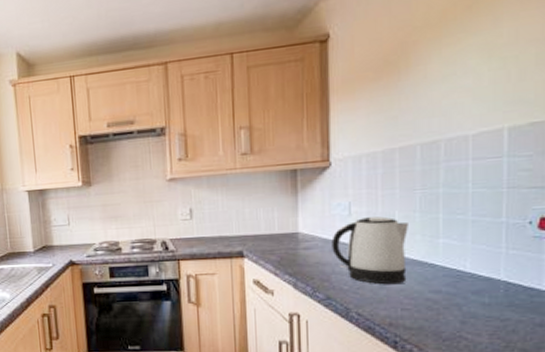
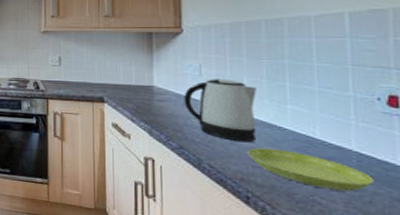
saucer: none [397,288,519,323] -> present [247,148,374,192]

